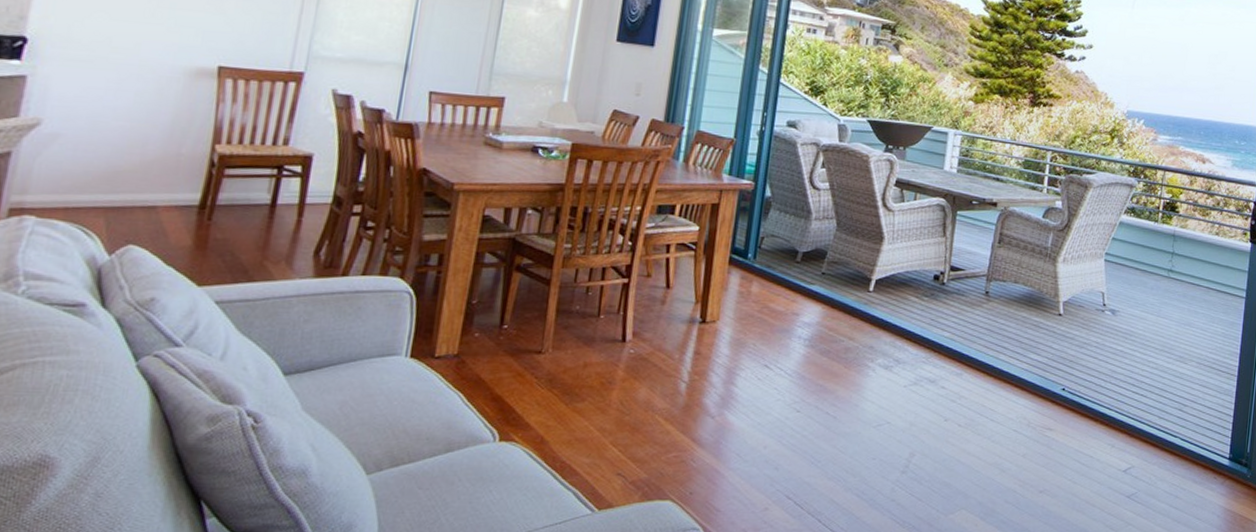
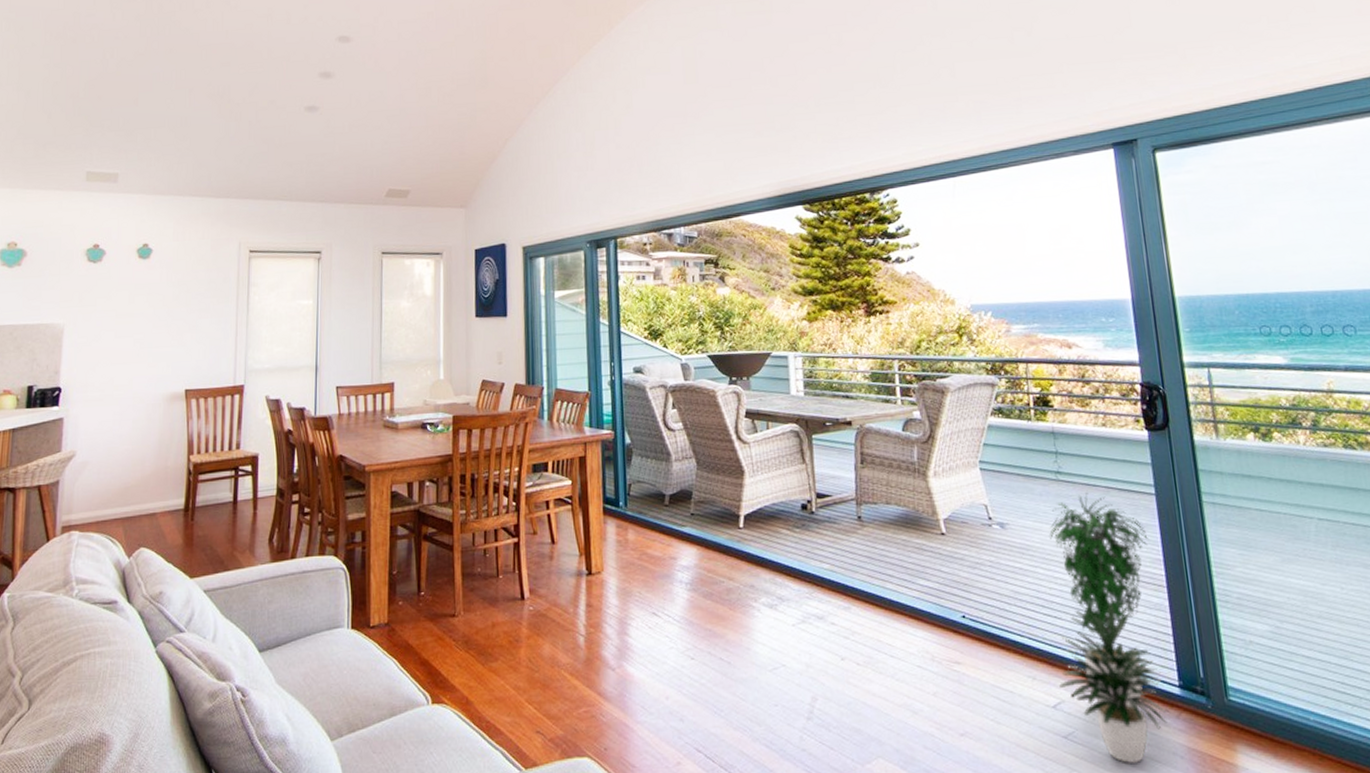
potted plant: none [1133,291,1232,521] -> present [1049,493,1168,765]

